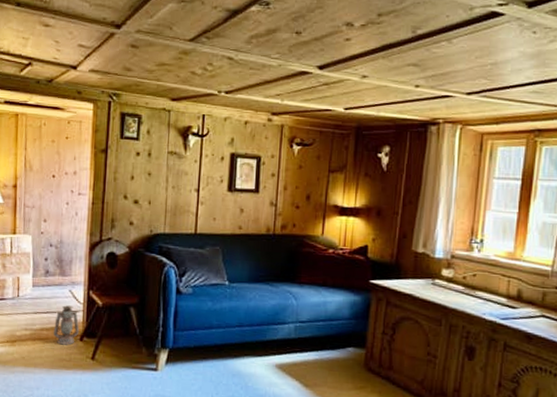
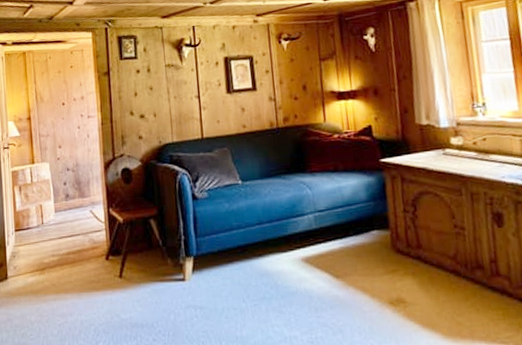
lantern: present [53,305,80,345] -> none [79,226,105,267]

